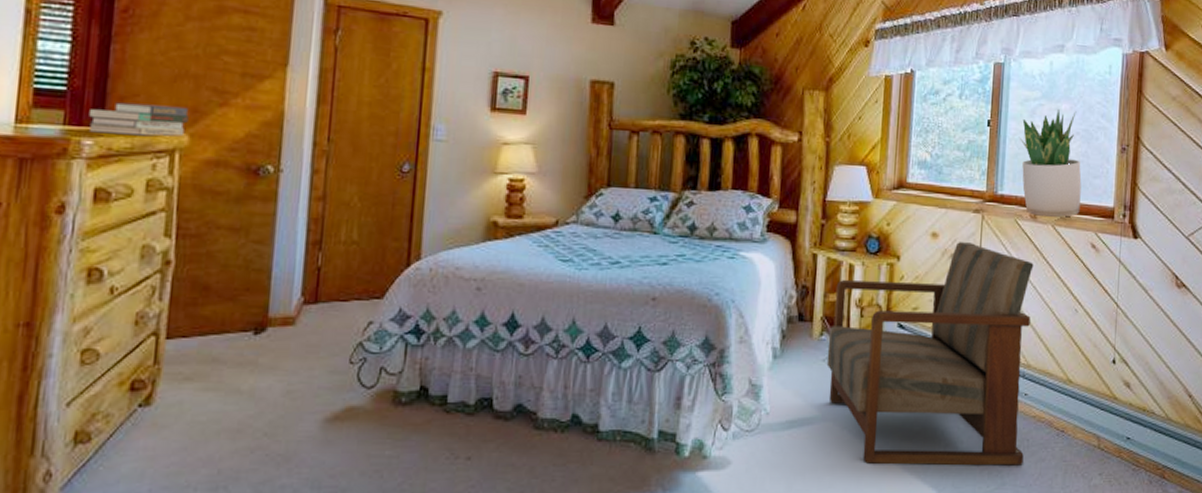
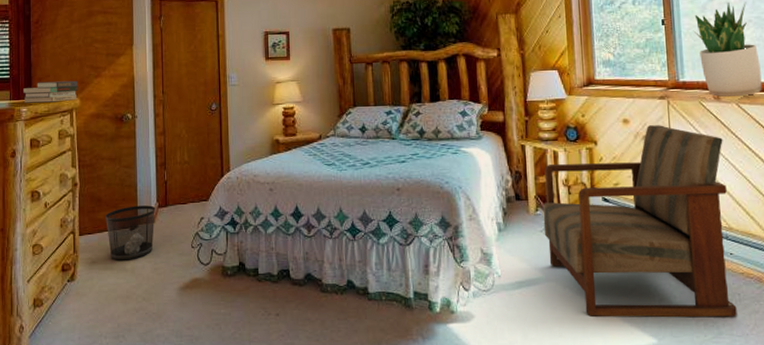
waste bin: none [214,299,298,378] -> present [105,205,155,261]

